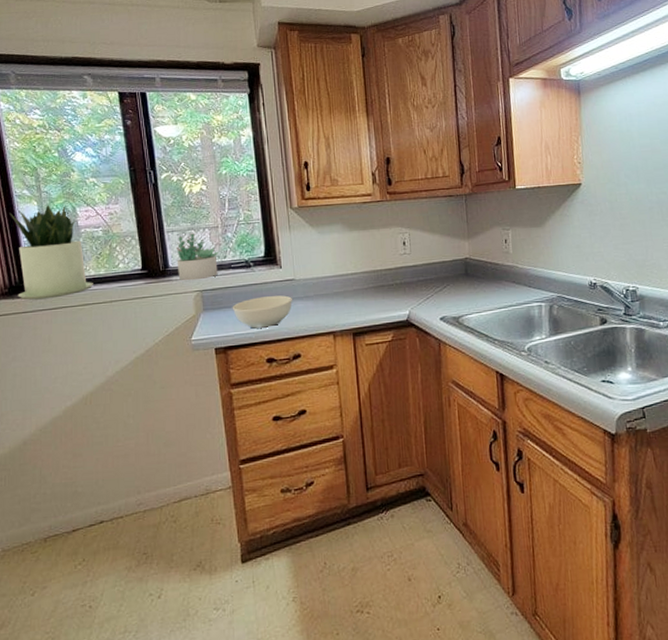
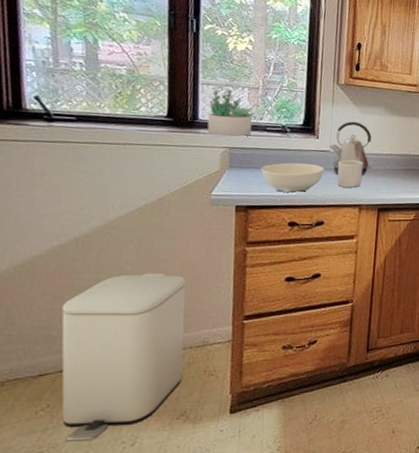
planter: present [10,204,93,300] -> none [8,28,107,131]
pedal bin: none [82,423,193,595] -> present [61,273,186,442]
kettle: none [293,244,340,303] -> present [329,121,372,175]
mug: none [304,284,332,315] -> present [337,159,364,188]

